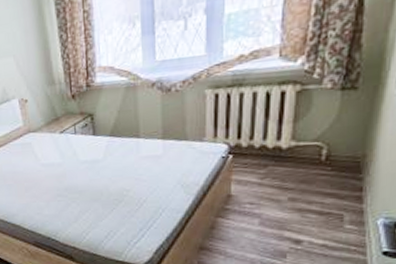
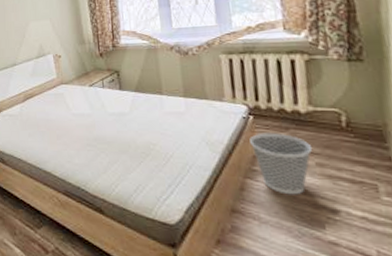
wastebasket: none [226,171,288,230] -> present [249,132,313,195]

